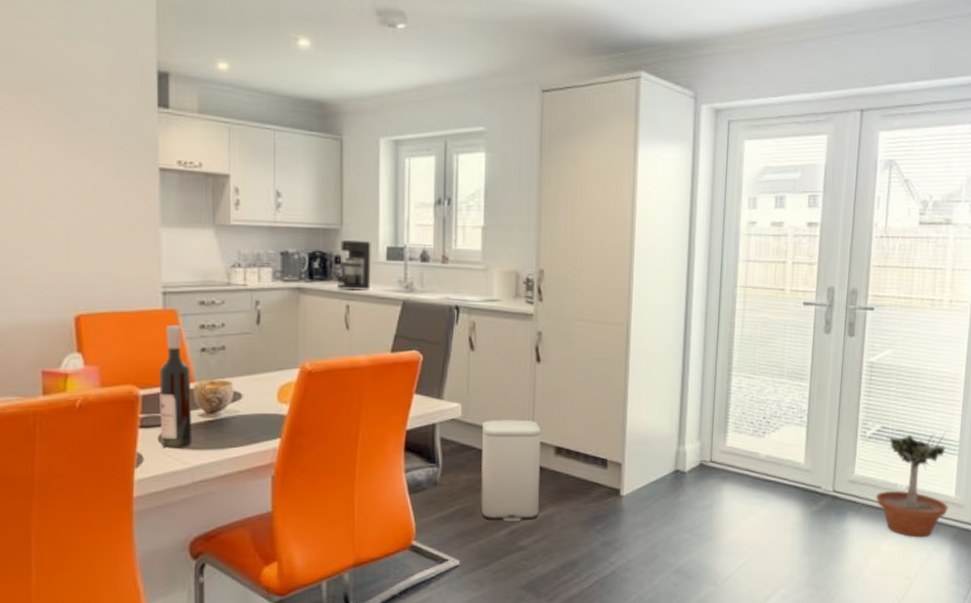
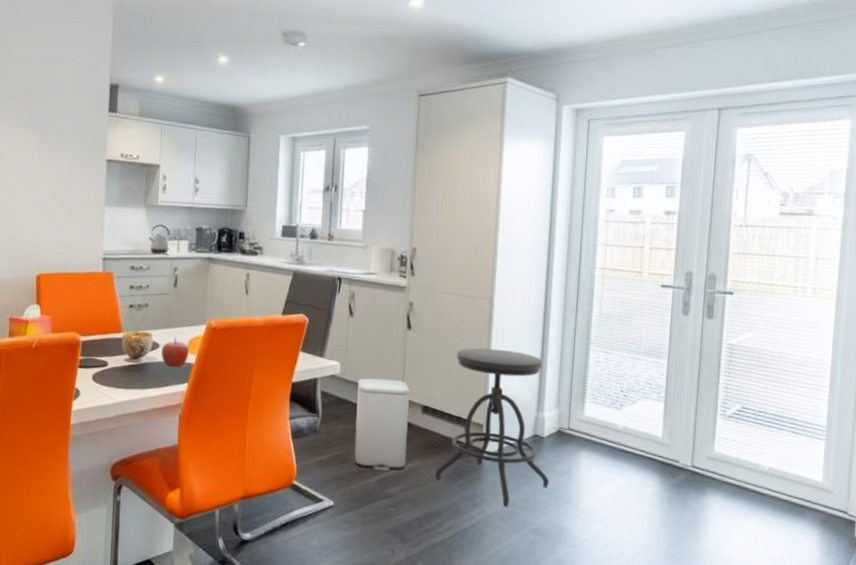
bottle: present [159,324,192,449] -> none [94,285,121,387]
kettle: none [220,248,250,284] -> present [148,224,171,254]
fruit: none [244,386,279,421] -> present [161,338,189,368]
coffee maker: present [336,240,371,290] -> none [239,219,270,261]
stool: none [570,379,691,549] -> present [434,348,549,506]
potted tree: present [875,431,949,538] -> none [736,415,816,520]

